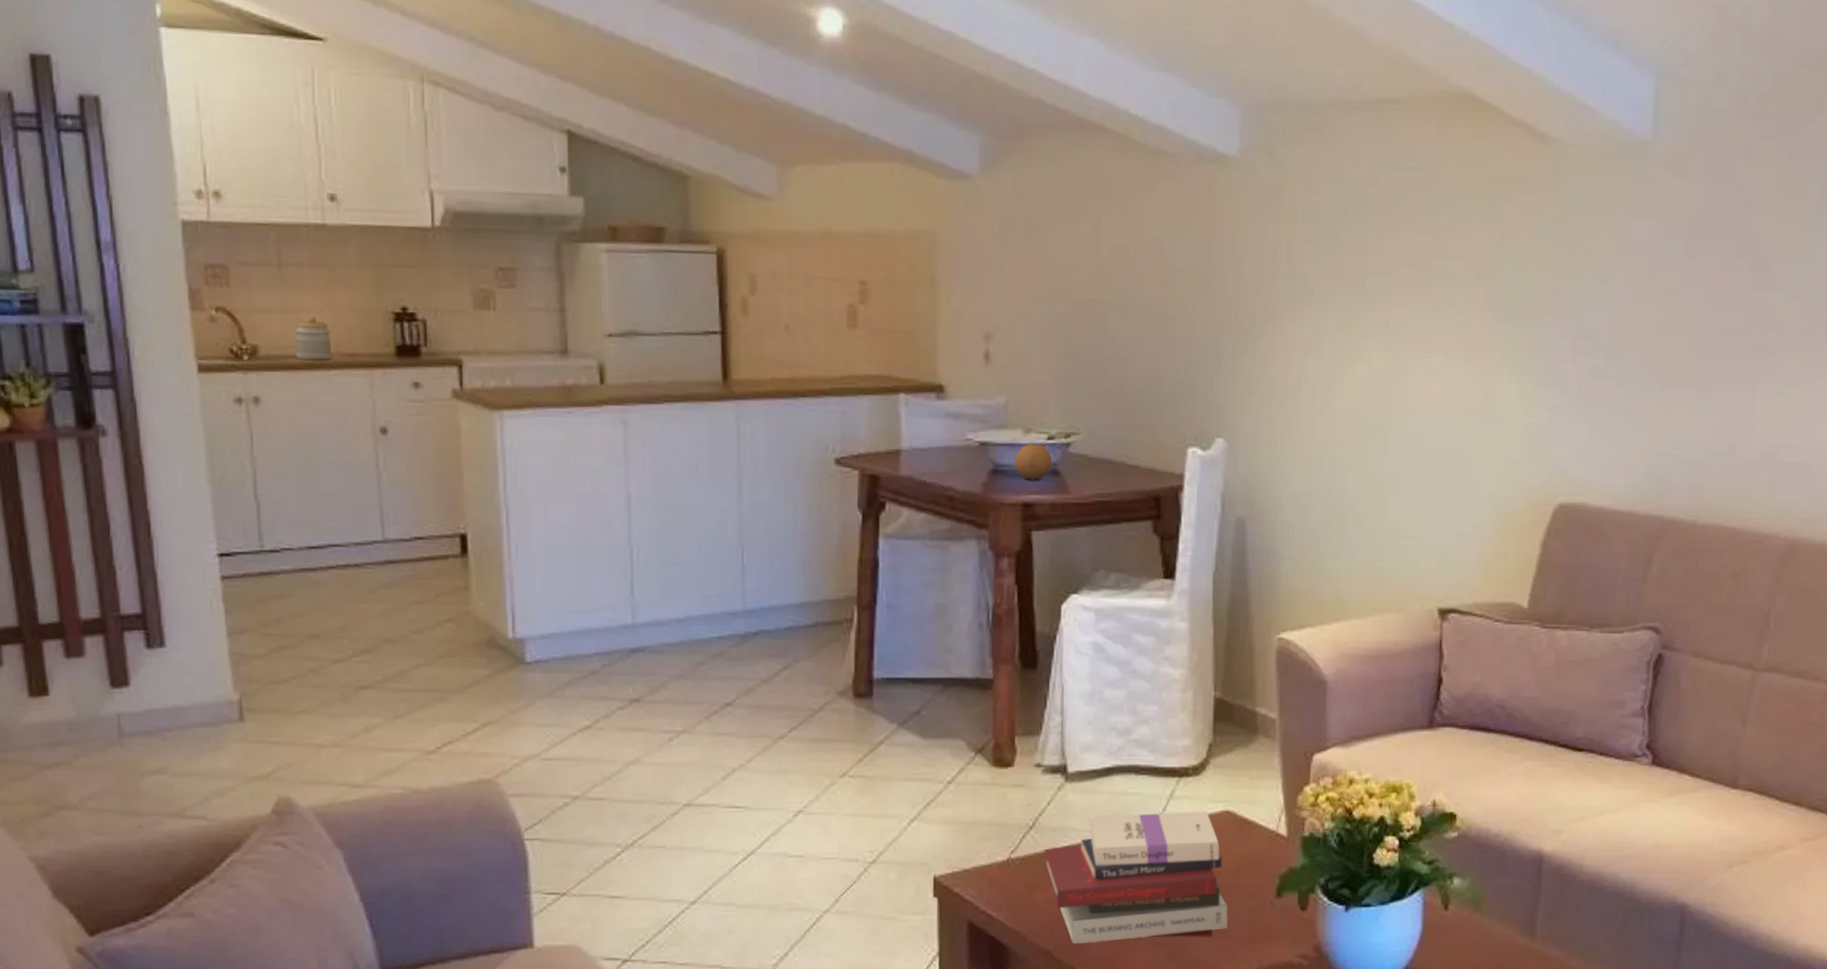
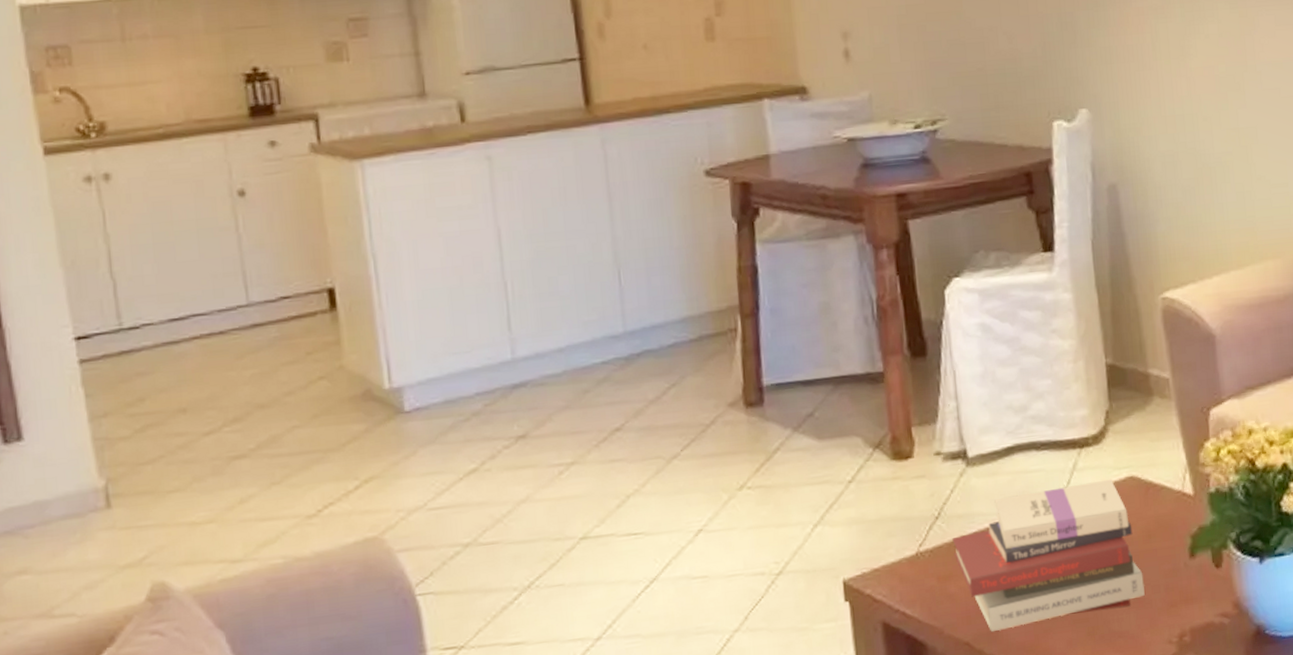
jar: present [295,316,332,361] -> none [143,86,184,132]
fruit: present [1014,443,1052,481] -> none [884,133,922,171]

